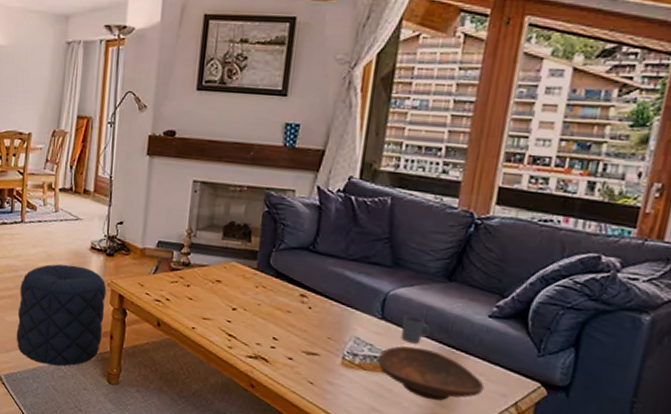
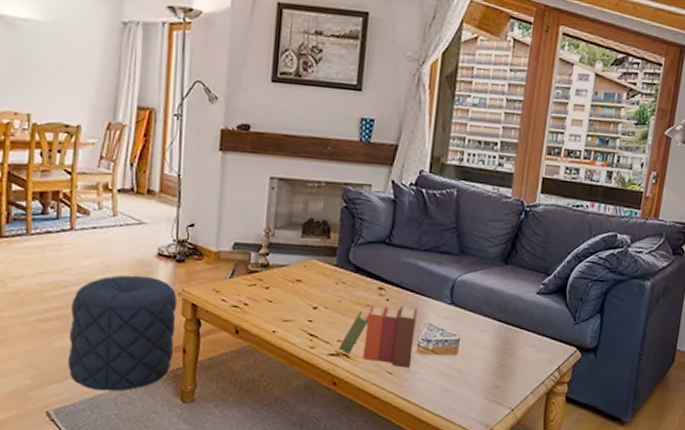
books: none [258,311,343,381] -> present [339,304,417,368]
decorative bowl: present [378,346,485,401] -> none [448,327,535,375]
mug: present [401,314,431,344] -> none [468,298,492,324]

